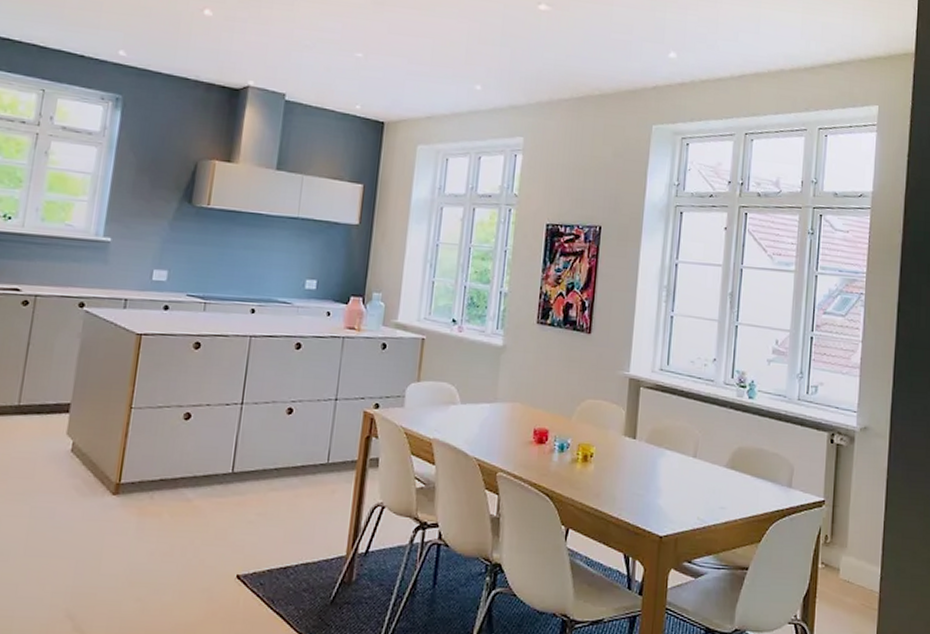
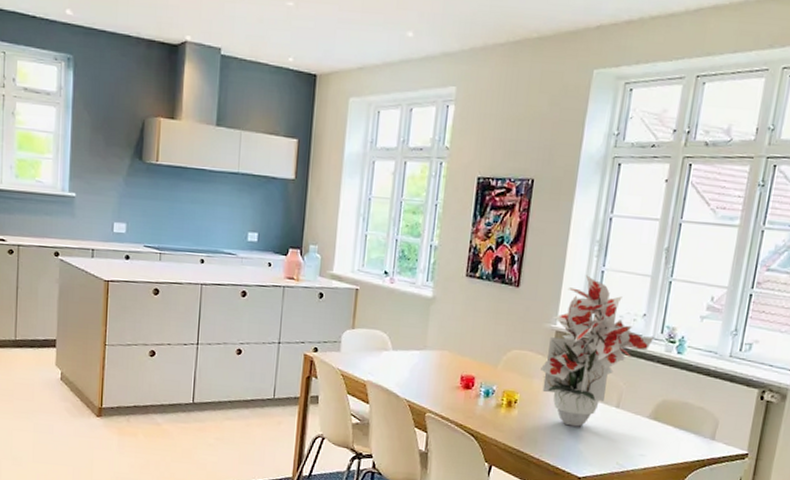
bouquet: none [616,320,725,480] -> present [541,275,654,427]

